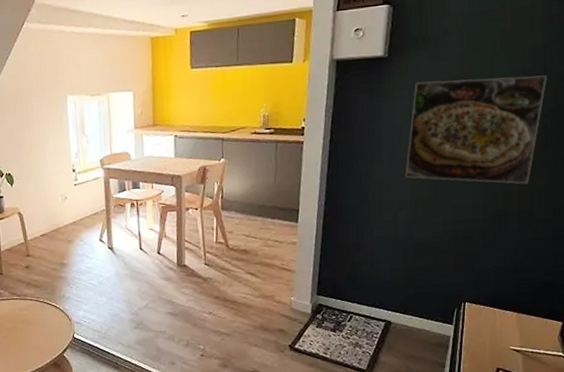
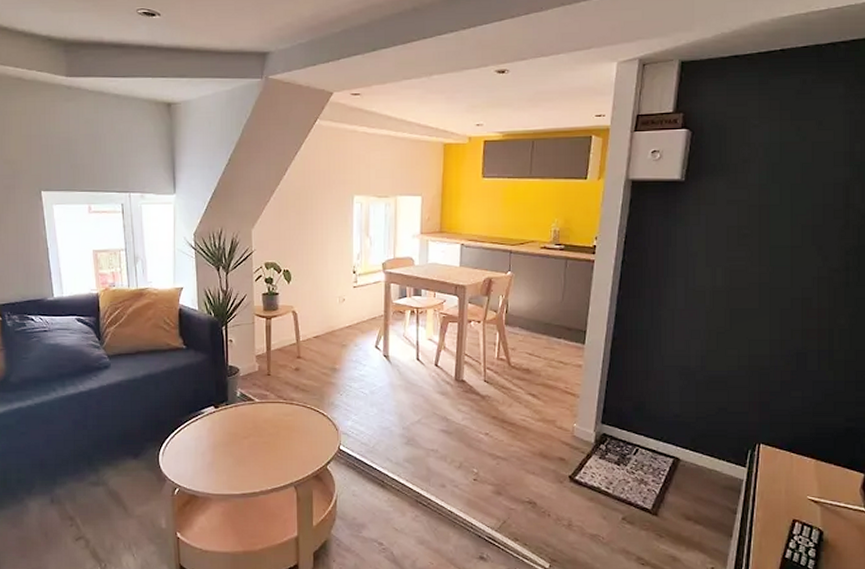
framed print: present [405,75,548,184] -> none [699,209,850,322]

